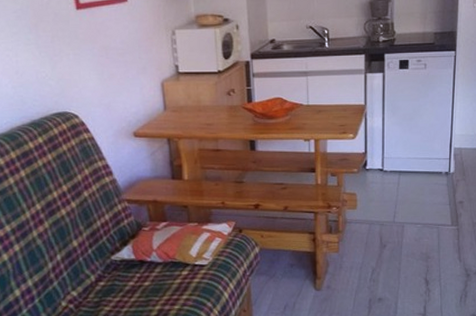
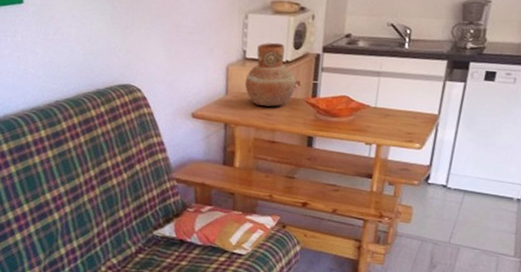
vase: none [181,54,231,117] -> present [244,42,296,107]

